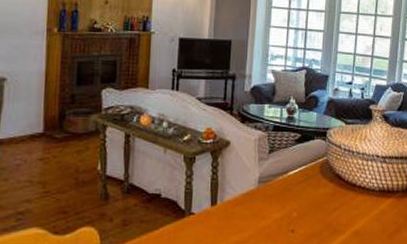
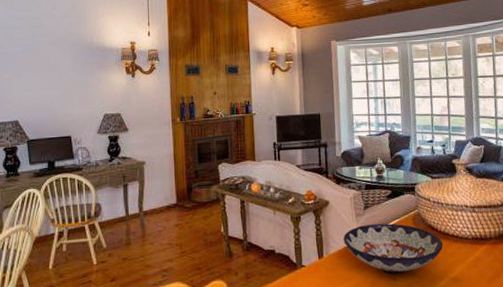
bowl: none [242,169,349,226] -> present [343,223,444,275]

